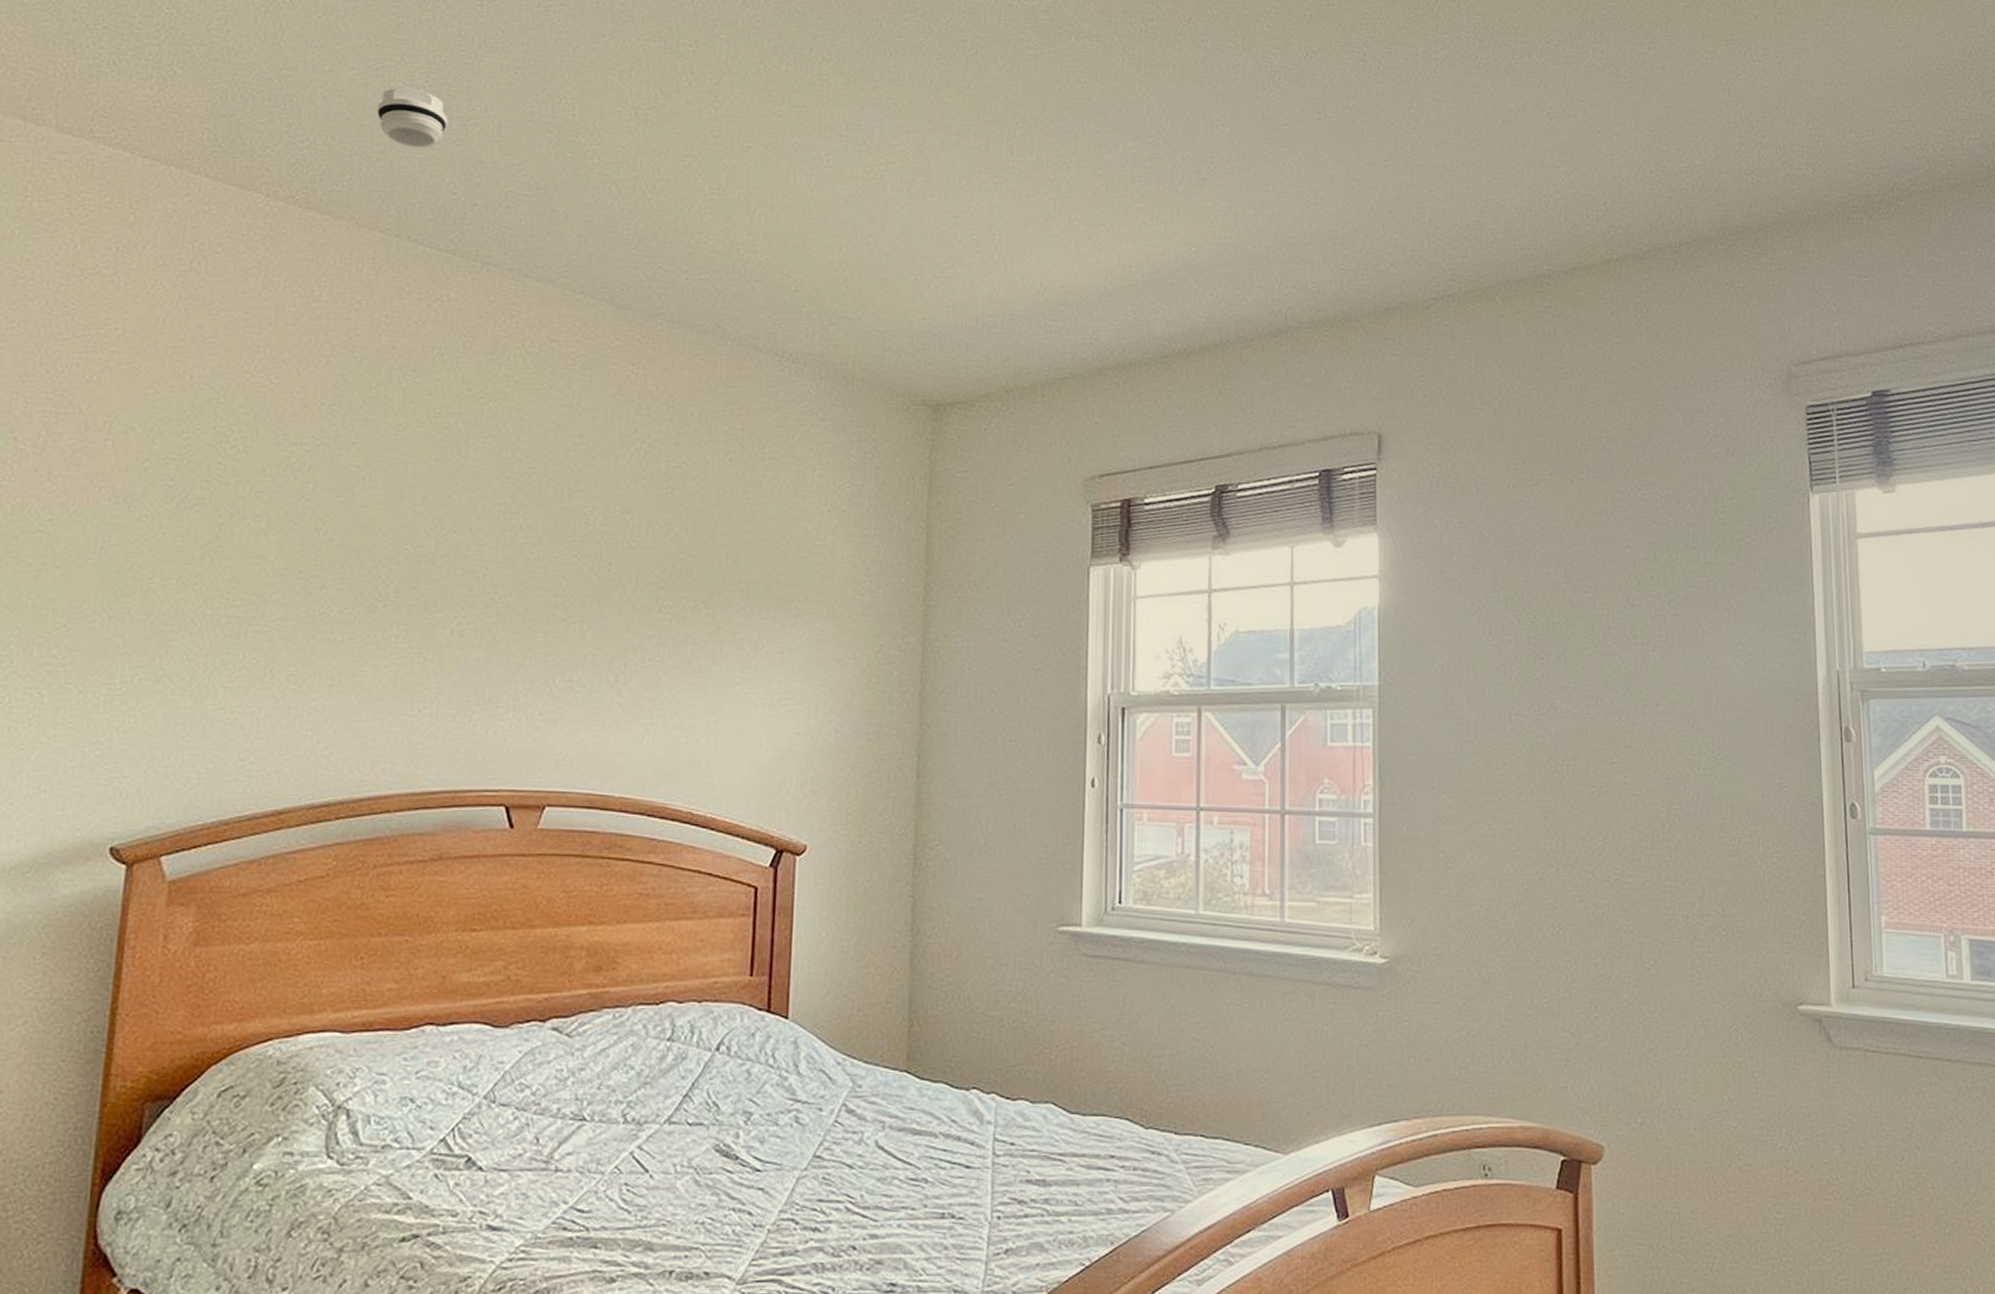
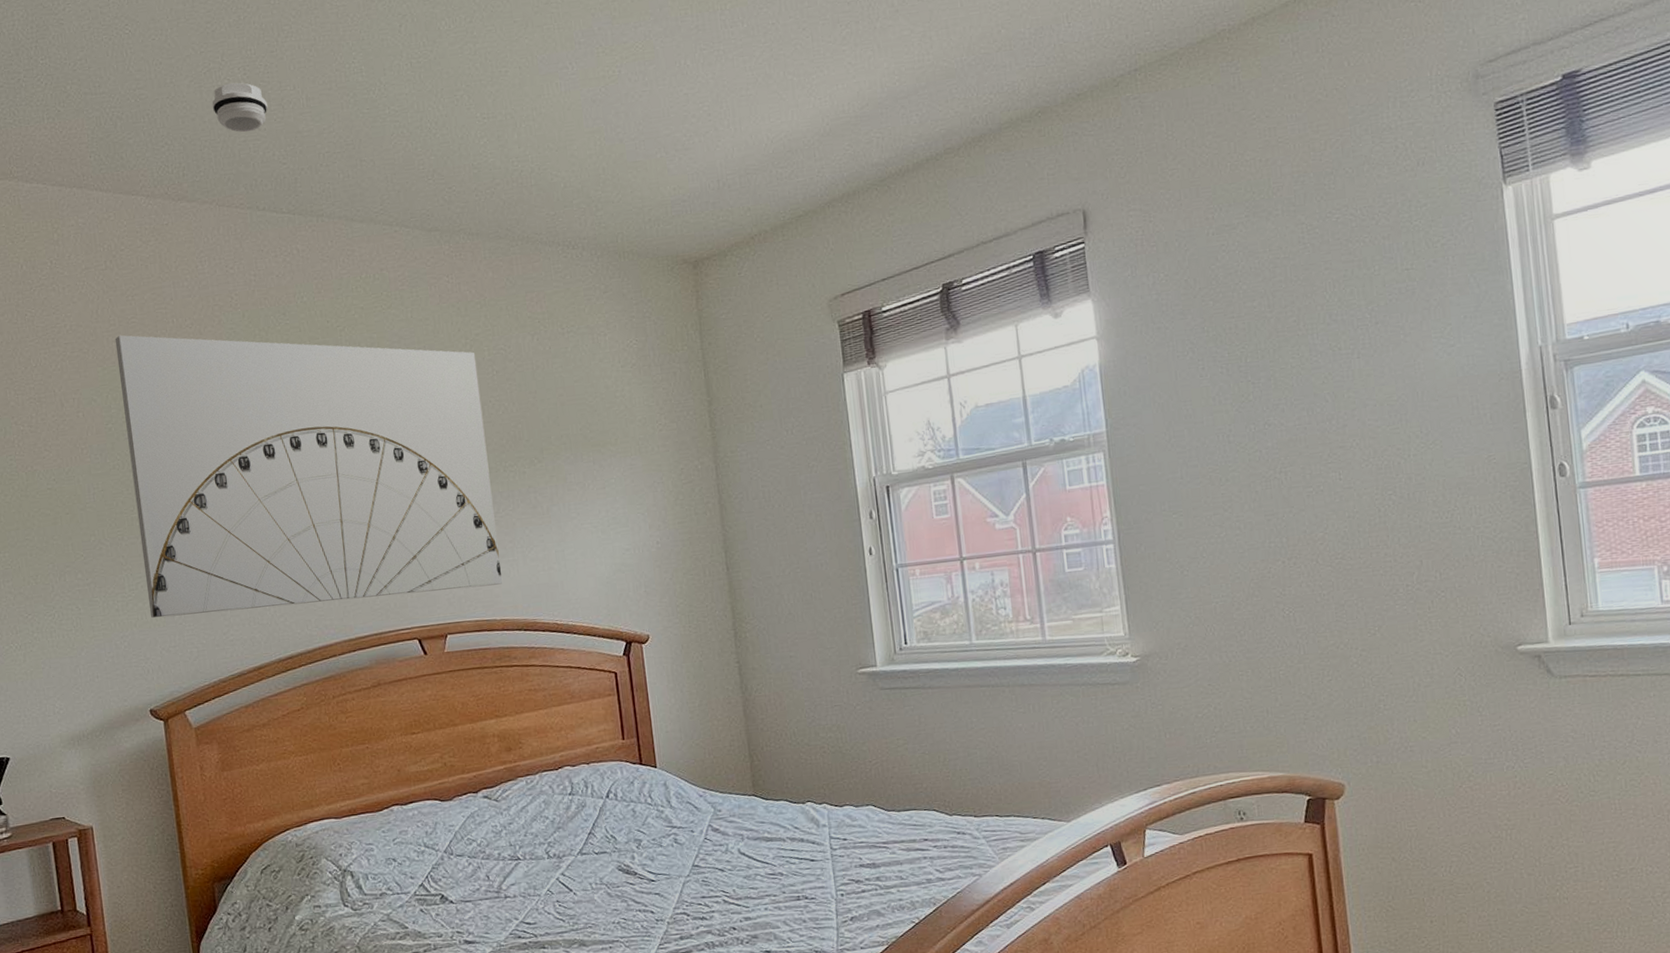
wall art: none [143,354,650,752] -> present [114,335,503,618]

